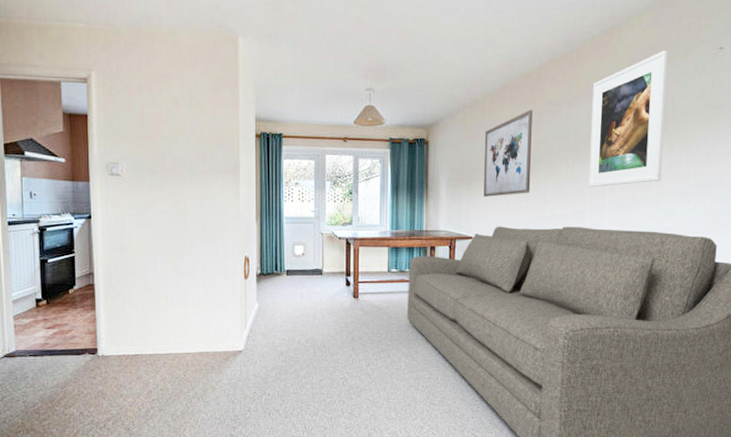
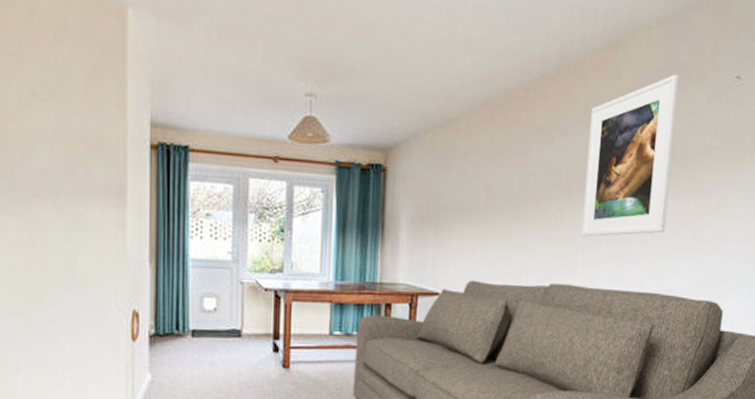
wall art: present [484,110,533,197] -> none [454,136,518,243]

